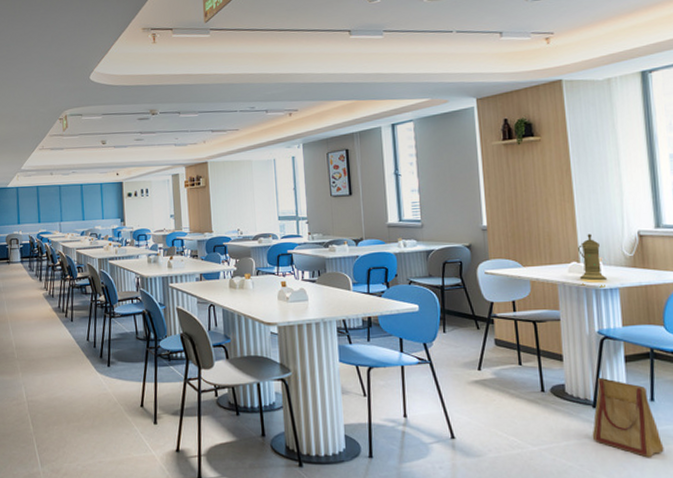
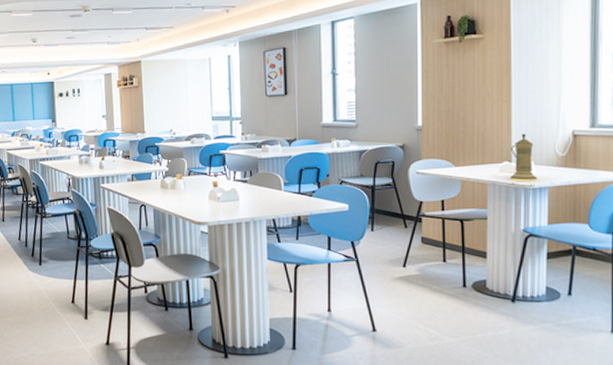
shopping bag: present [592,377,664,458] -> none [508,273,576,348]

